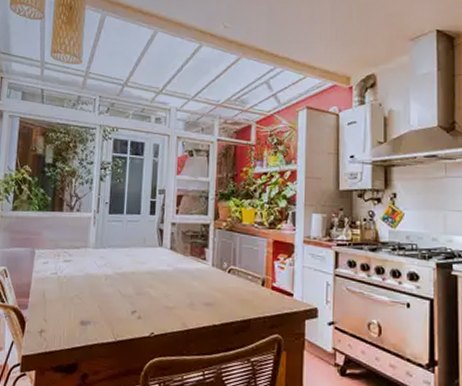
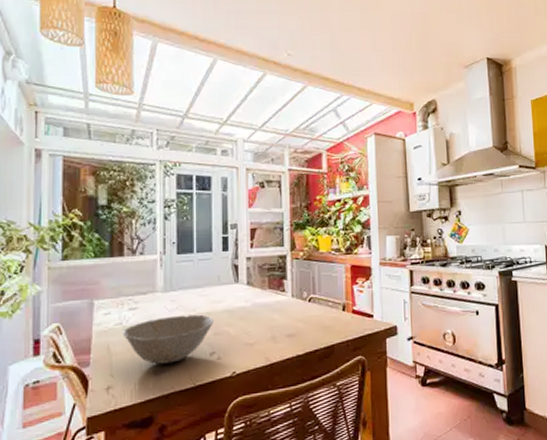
bowl: none [57,272,137,316] -> present [123,314,213,364]

